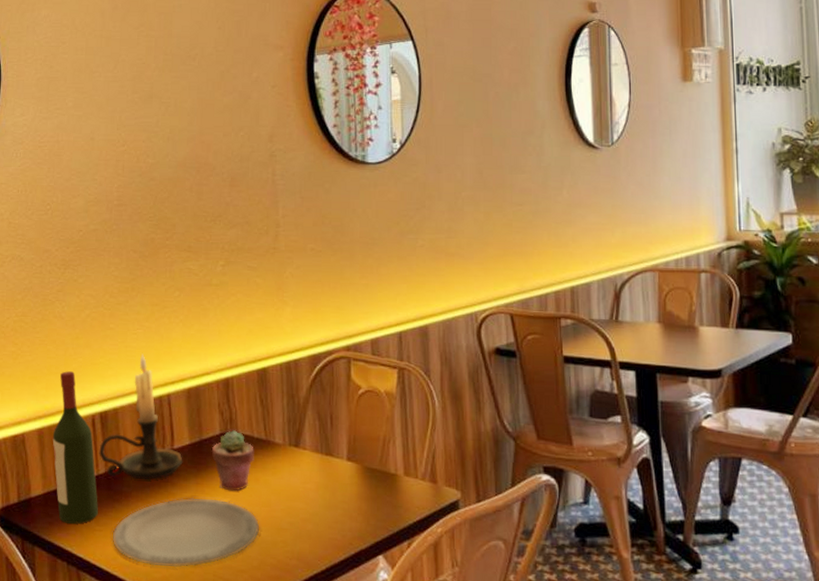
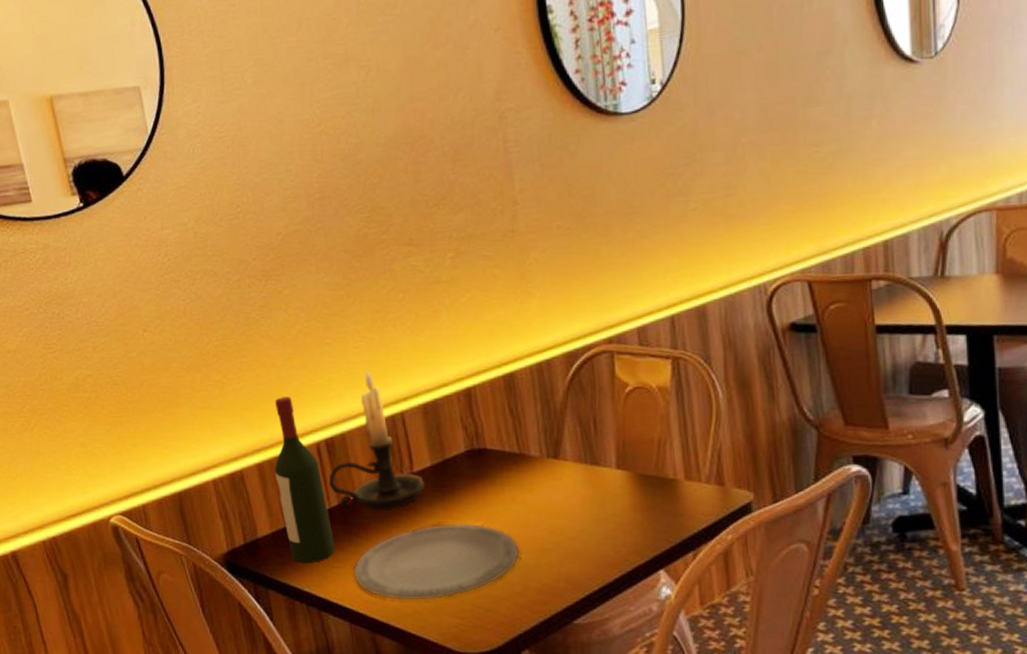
potted succulent: present [211,430,254,492] -> none [457,446,508,514]

